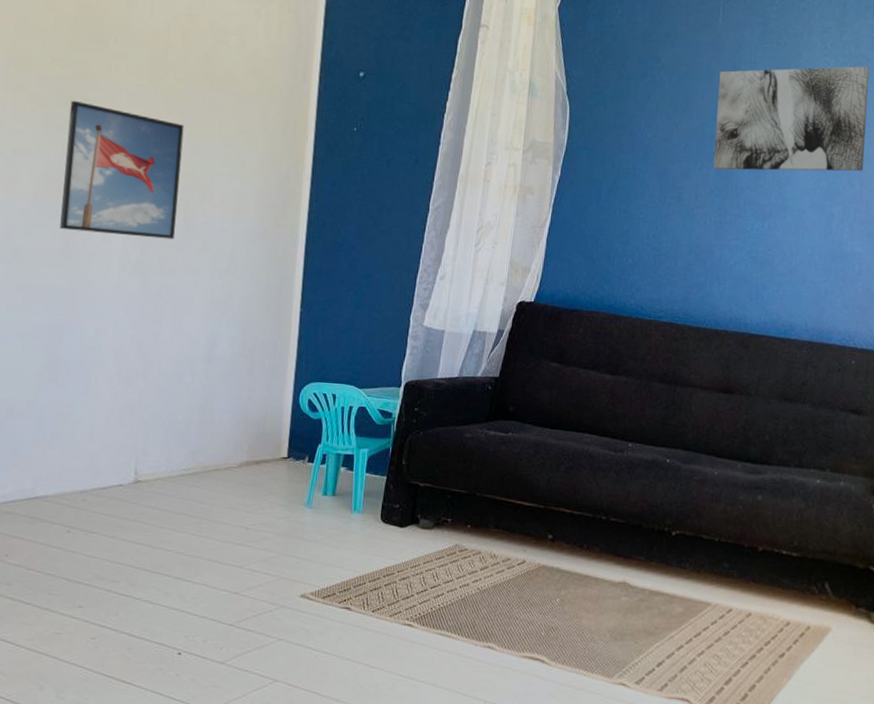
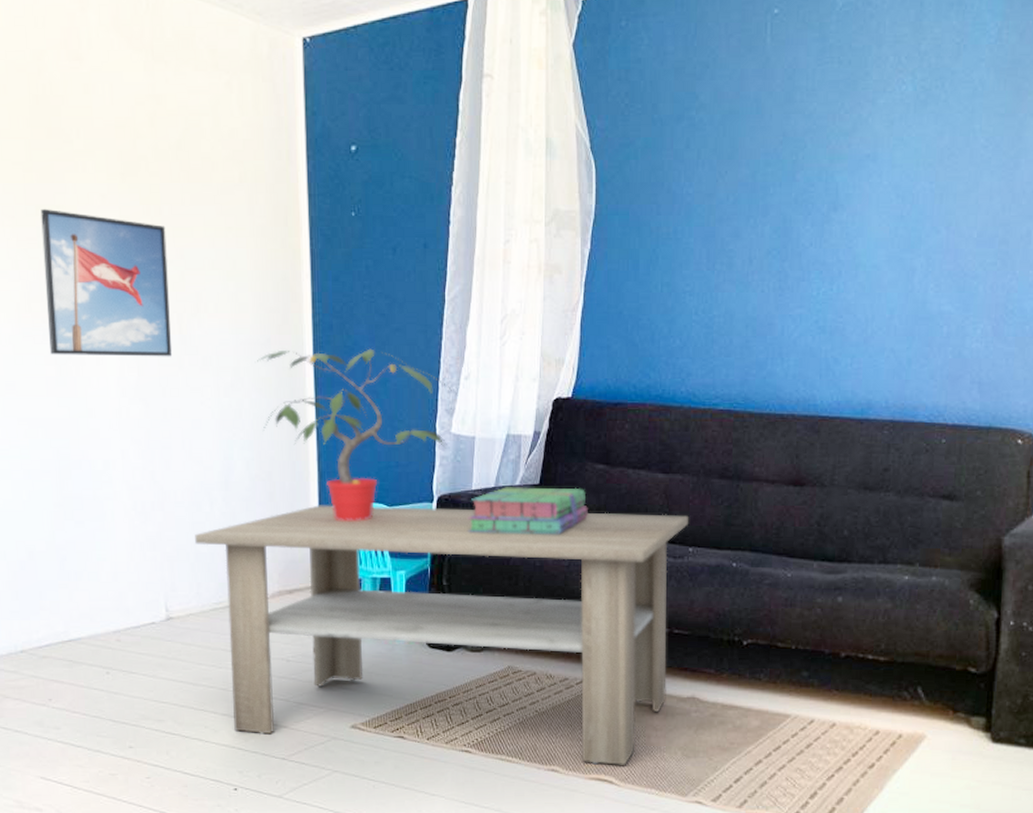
coffee table: none [172,383,630,645] -> present [195,505,688,765]
potted plant: none [250,241,433,400] -> present [257,348,458,522]
stack of books: none [430,377,541,424] -> present [468,487,588,535]
wall art: present [713,66,869,172] -> none [768,81,955,225]

